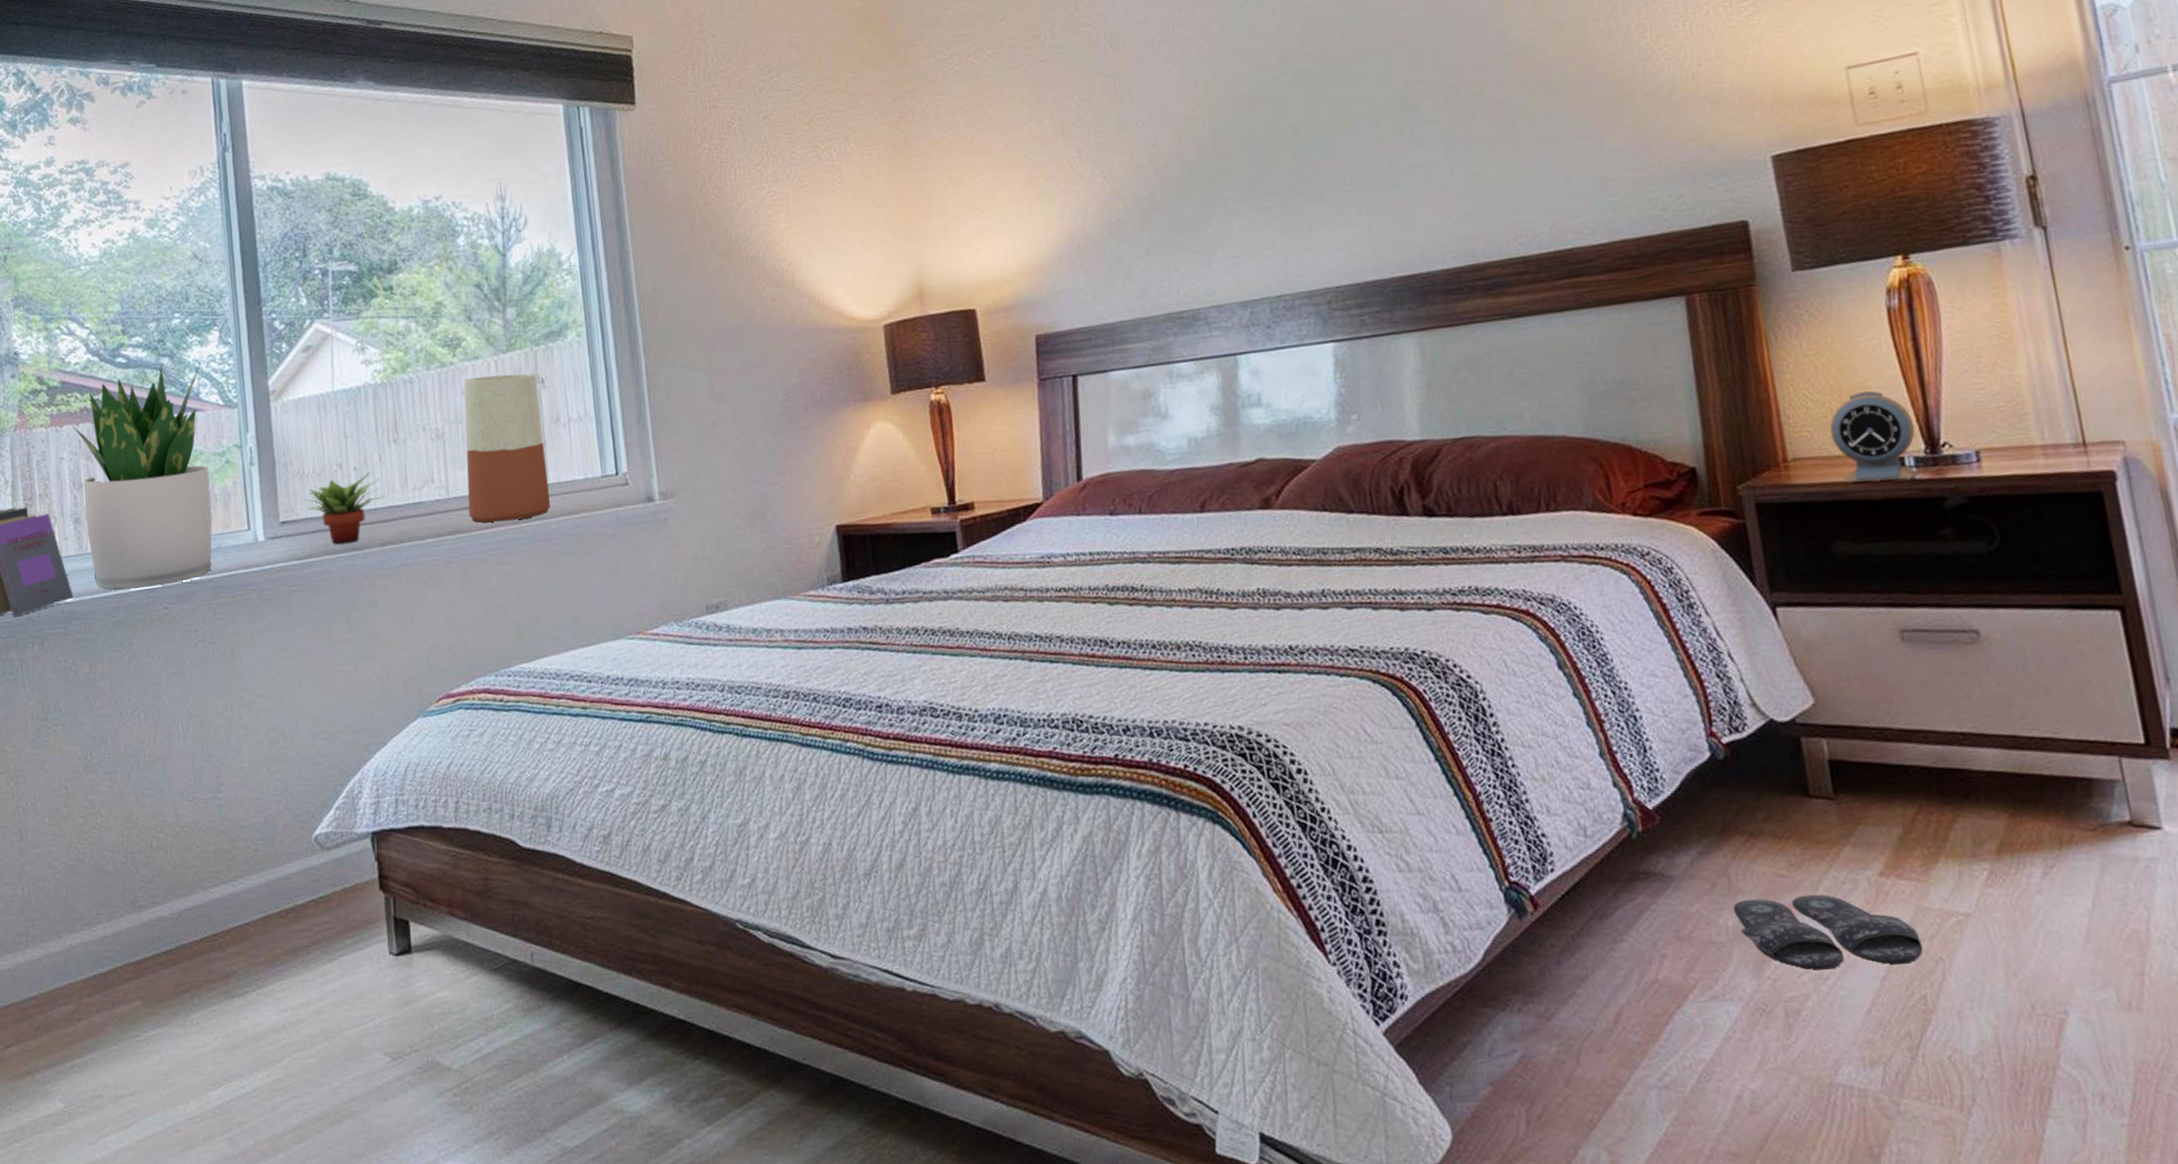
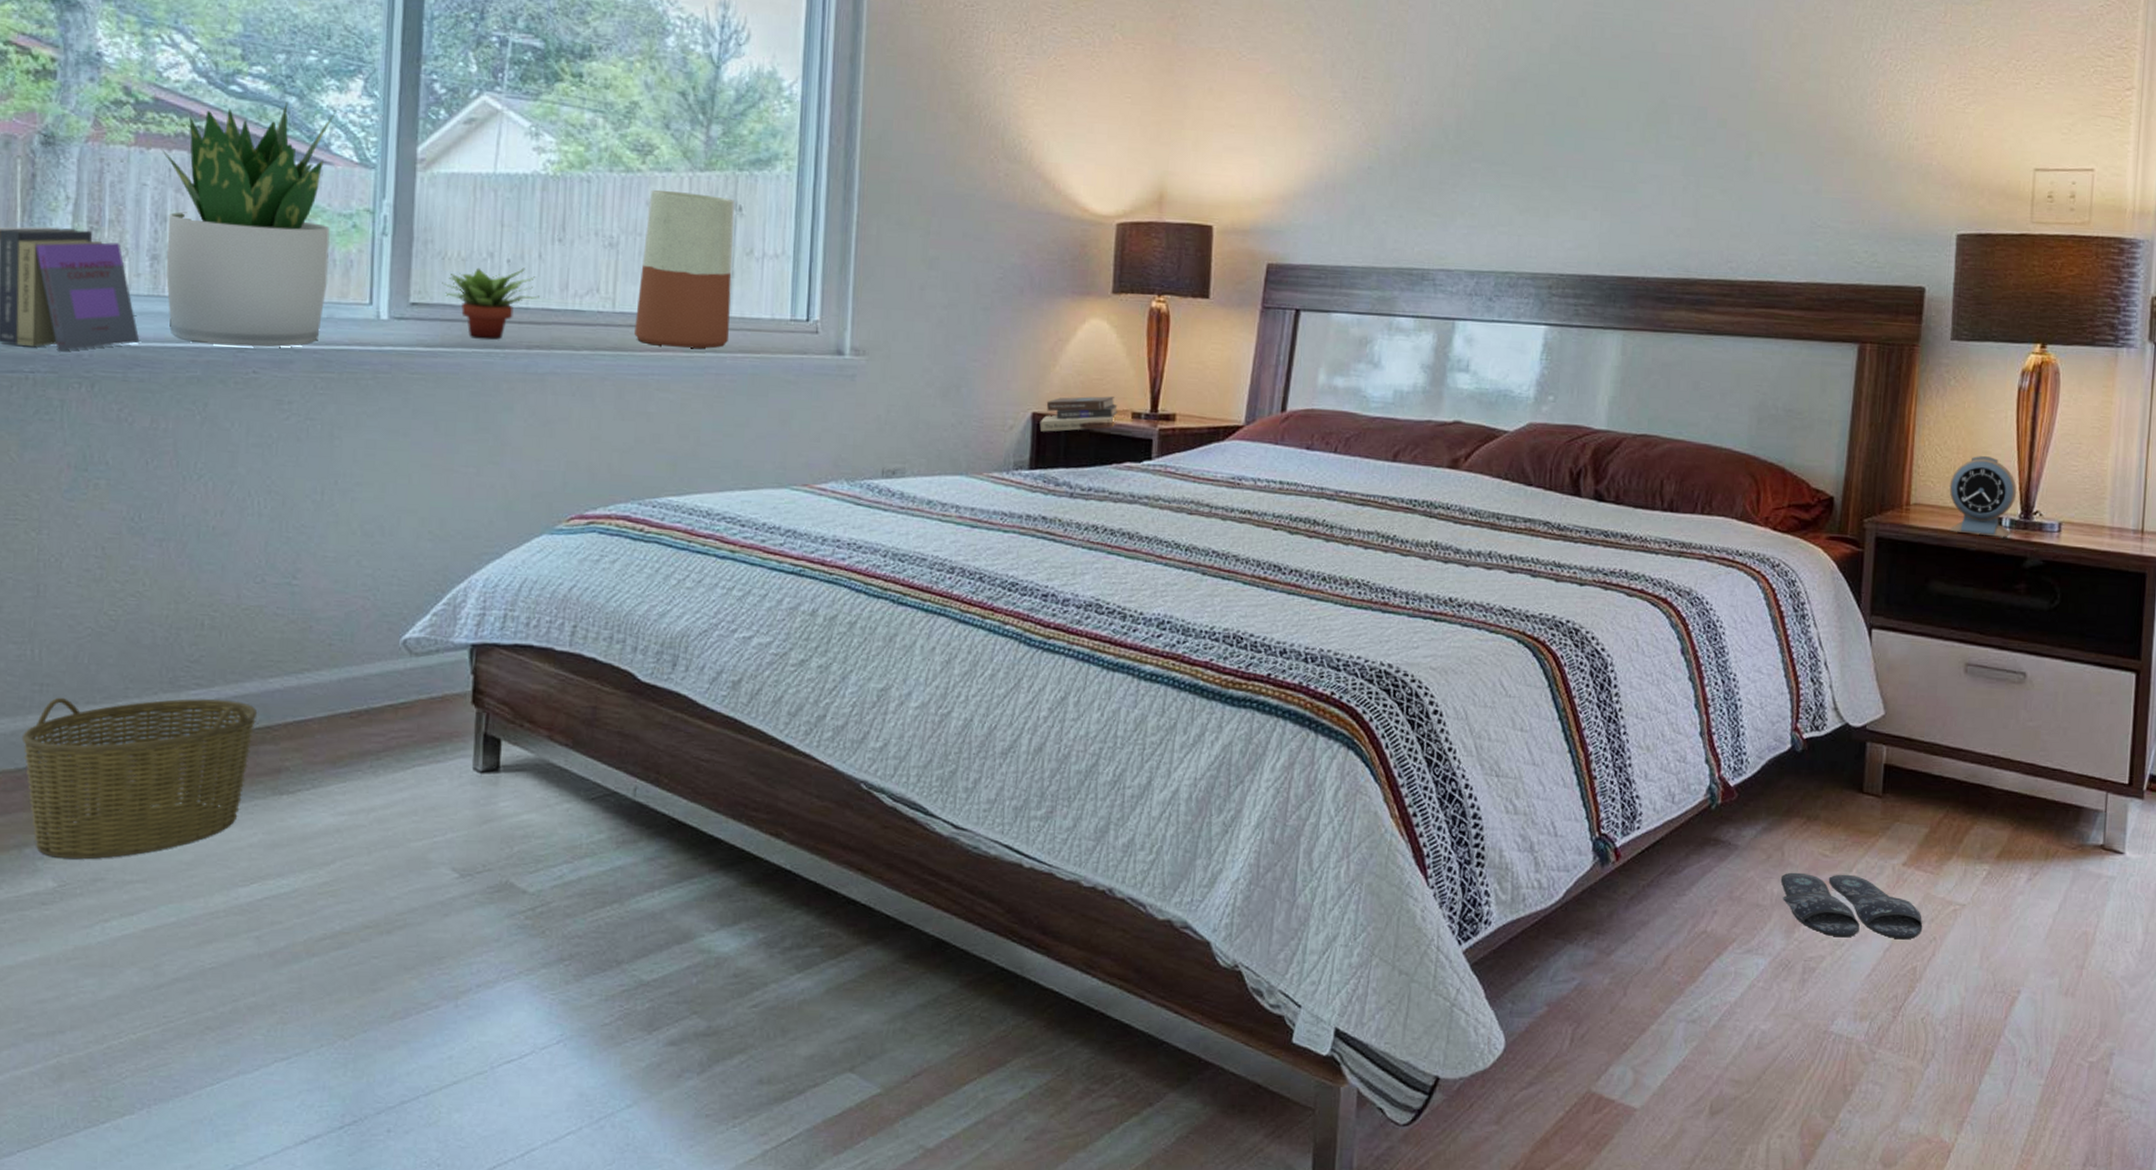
basket: none [23,914,205,1080] -> present [21,697,258,859]
books: none [844,496,917,543] -> present [1039,396,1118,432]

